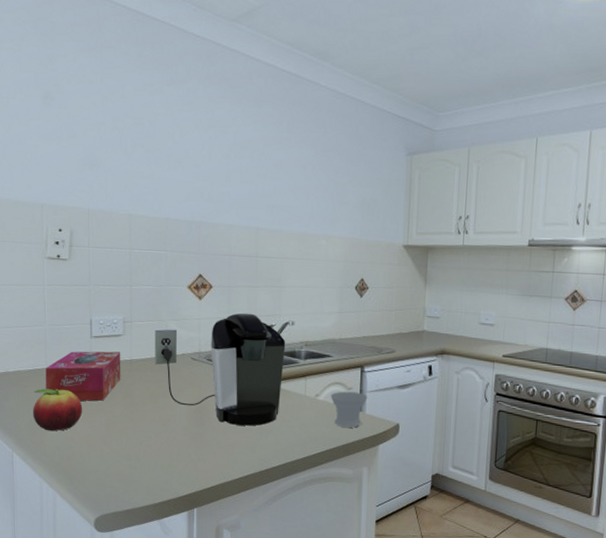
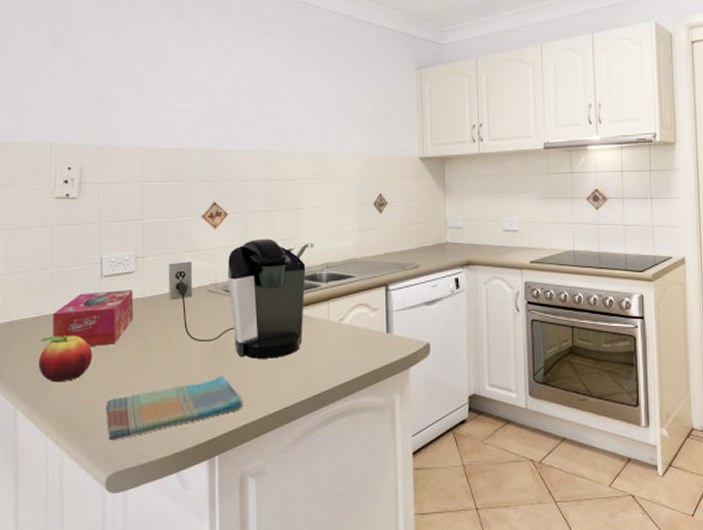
dish towel: none [94,437,221,487] -> present [105,376,243,441]
cup: present [330,391,368,428] -> none [355,312,395,351]

